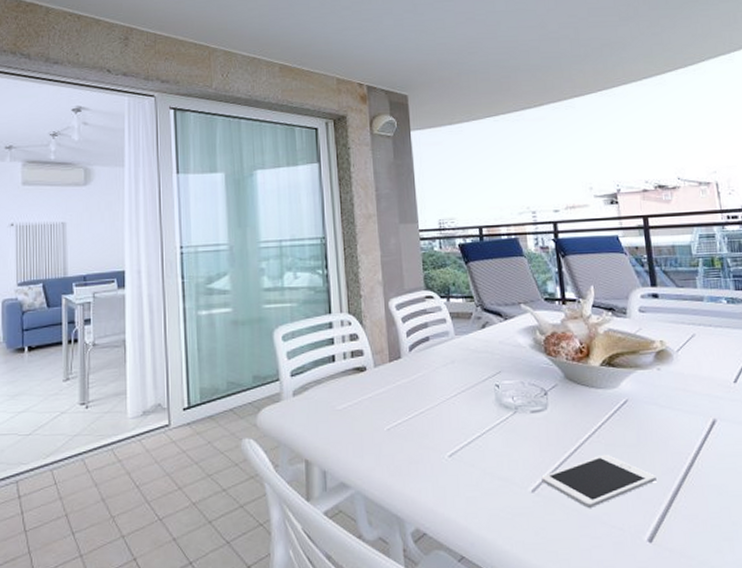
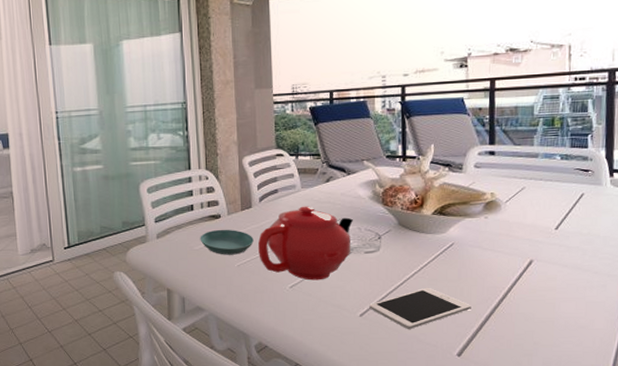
saucer: none [343,384,405,417] -> present [200,229,254,255]
teapot: none [410,356,515,447] -> present [258,206,353,281]

